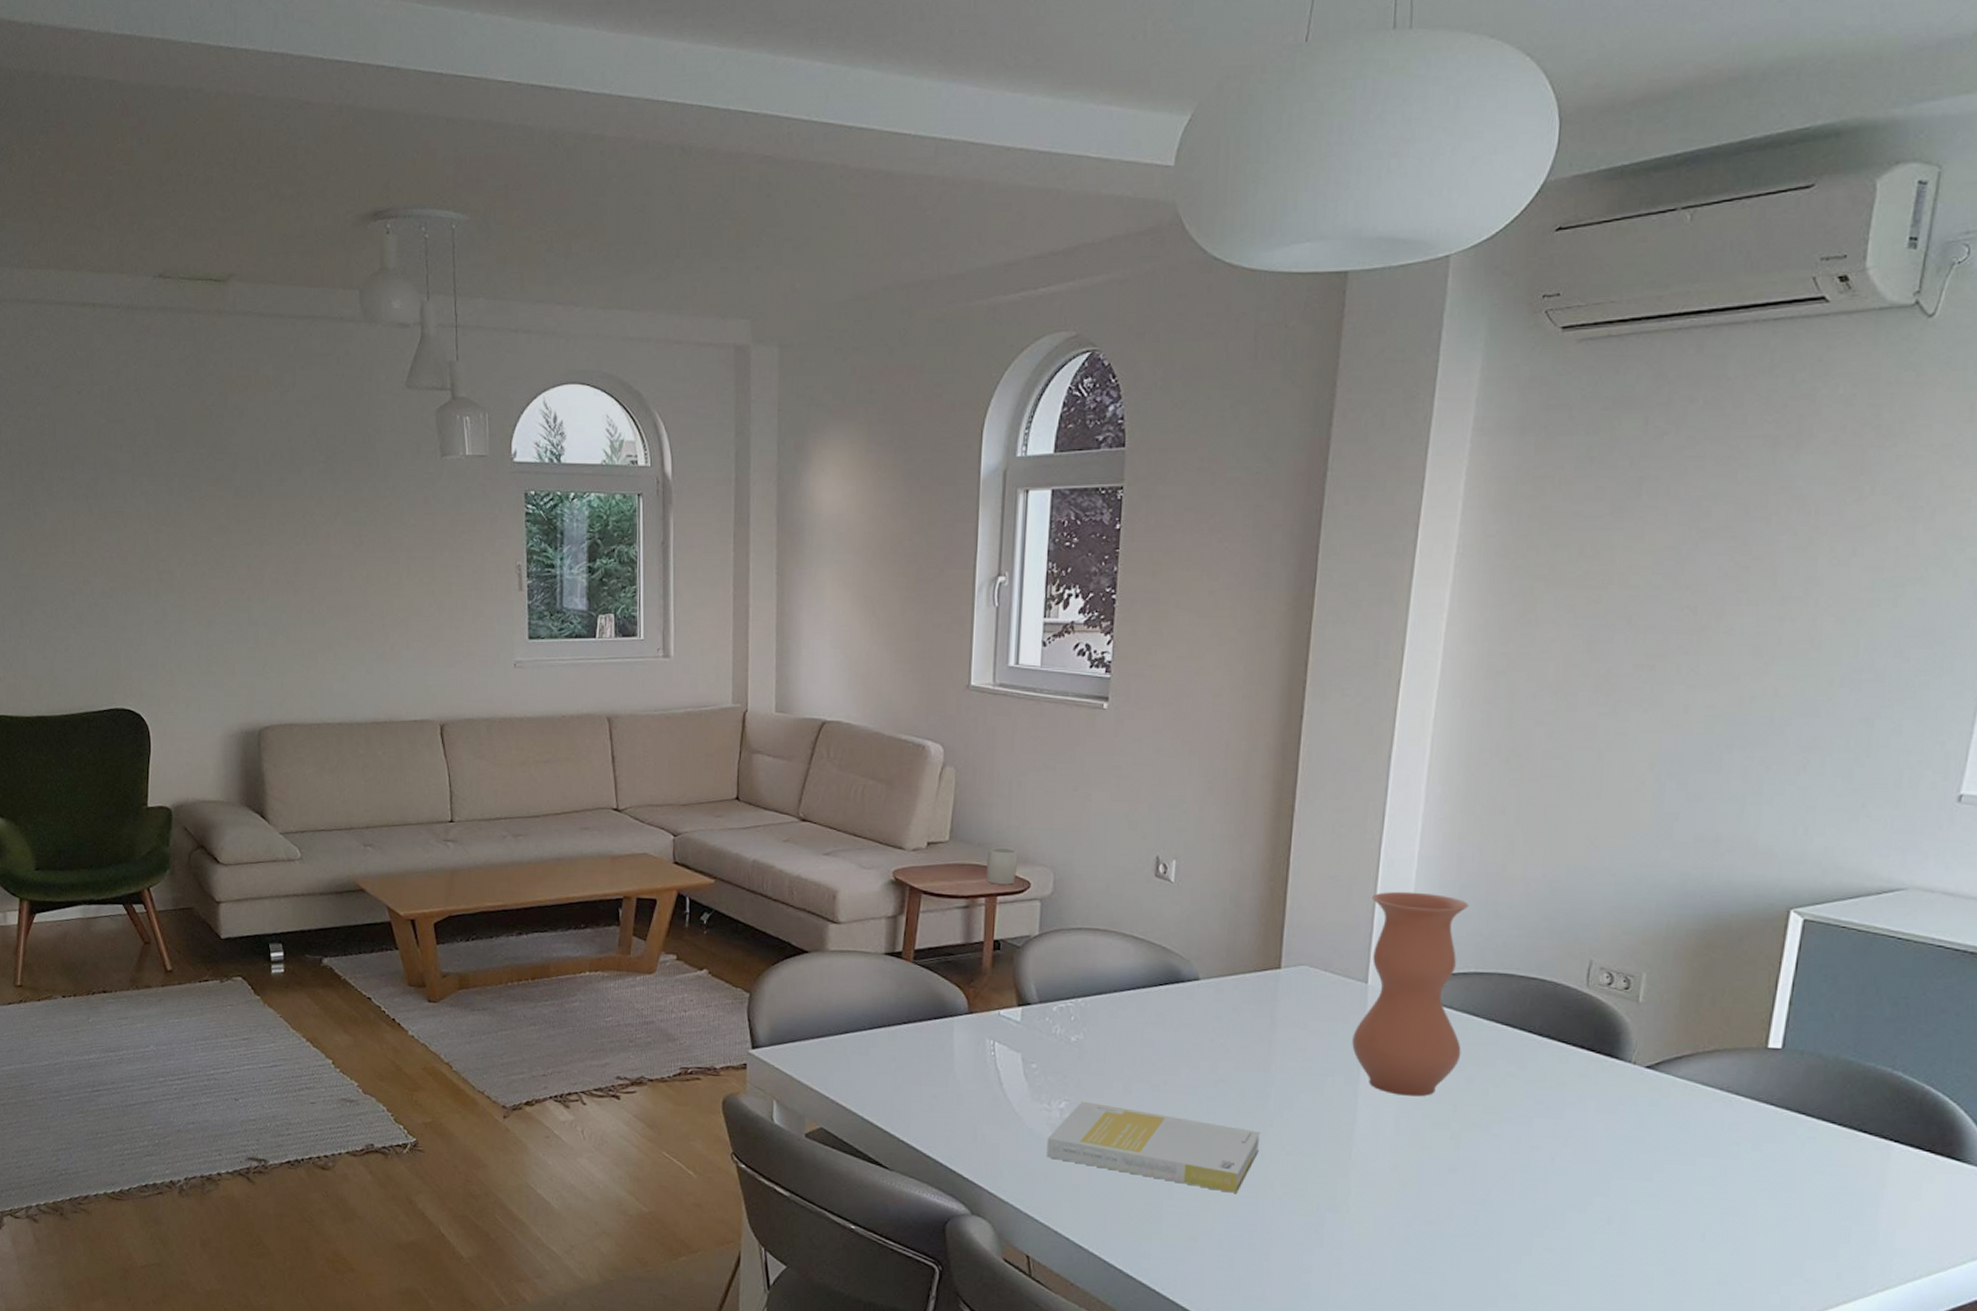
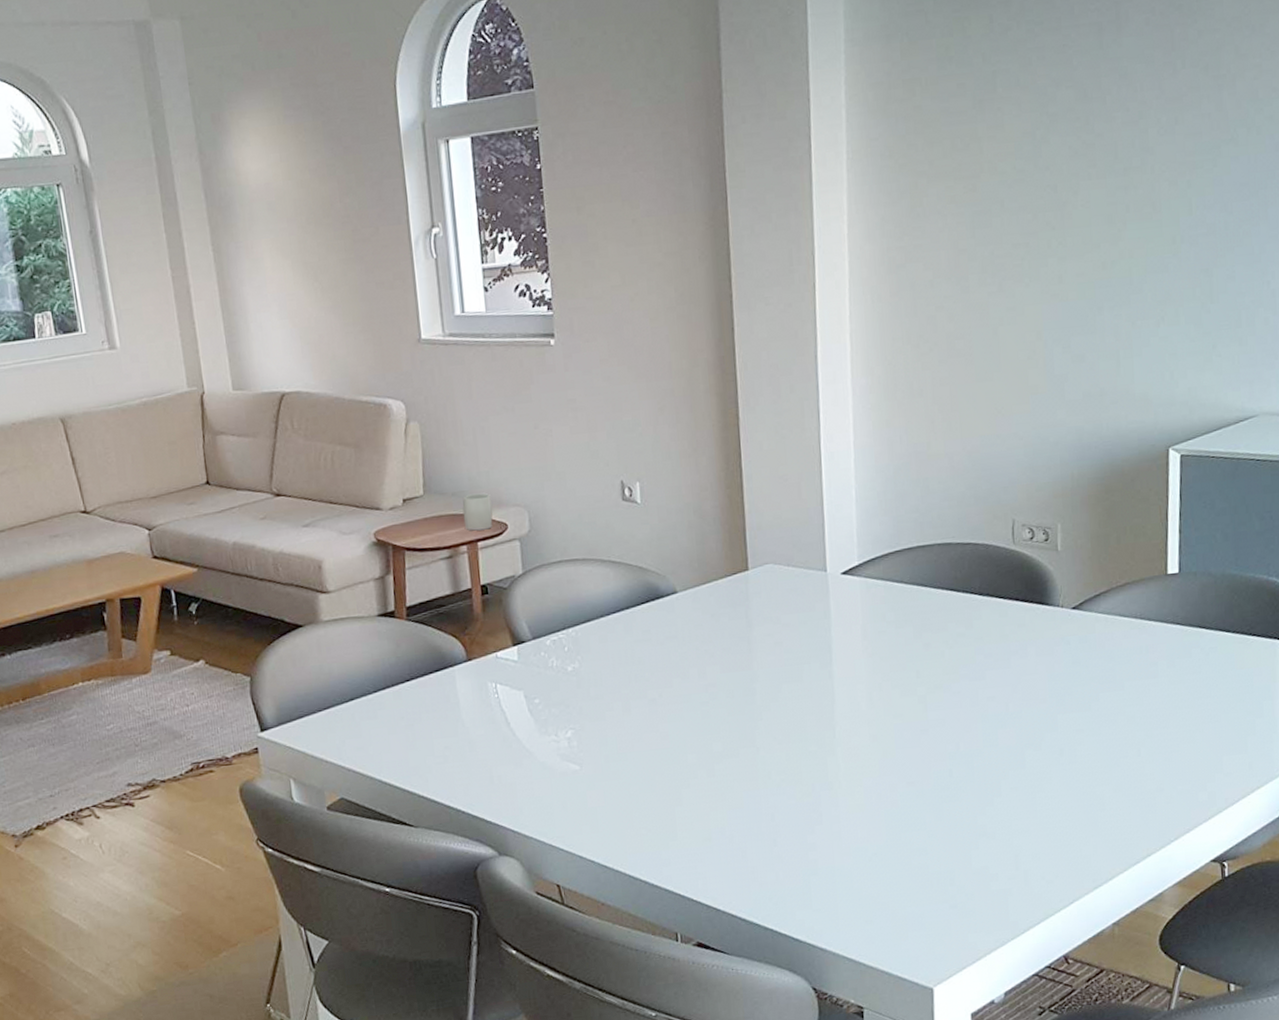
book: present [1046,1101,1261,1193] -> none [559,726,753,790]
vase: present [1352,891,1469,1097] -> none [819,479,917,671]

